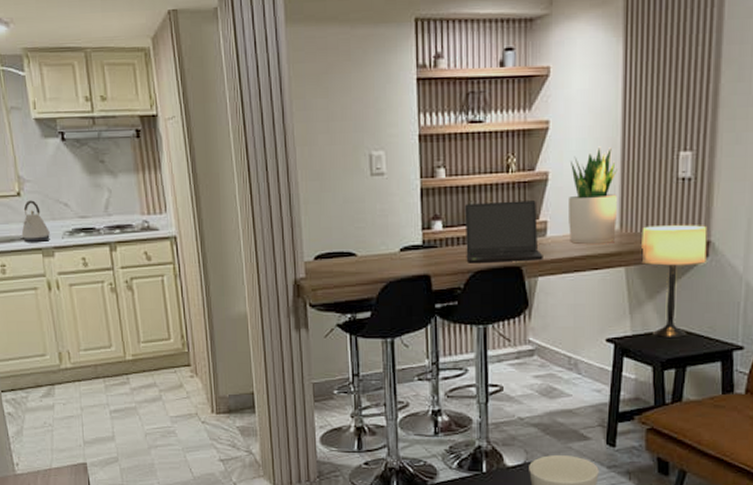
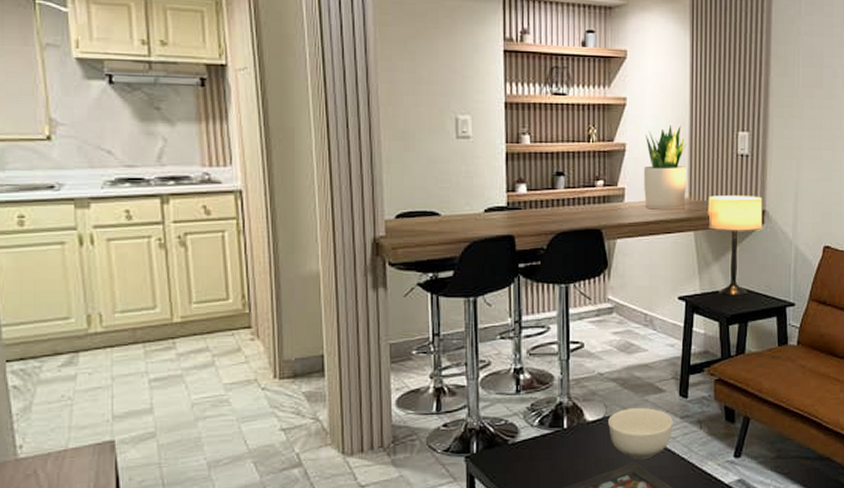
kettle: present [21,200,50,243] -> none [48,145,86,193]
laptop: present [464,200,543,263] -> none [548,168,621,225]

